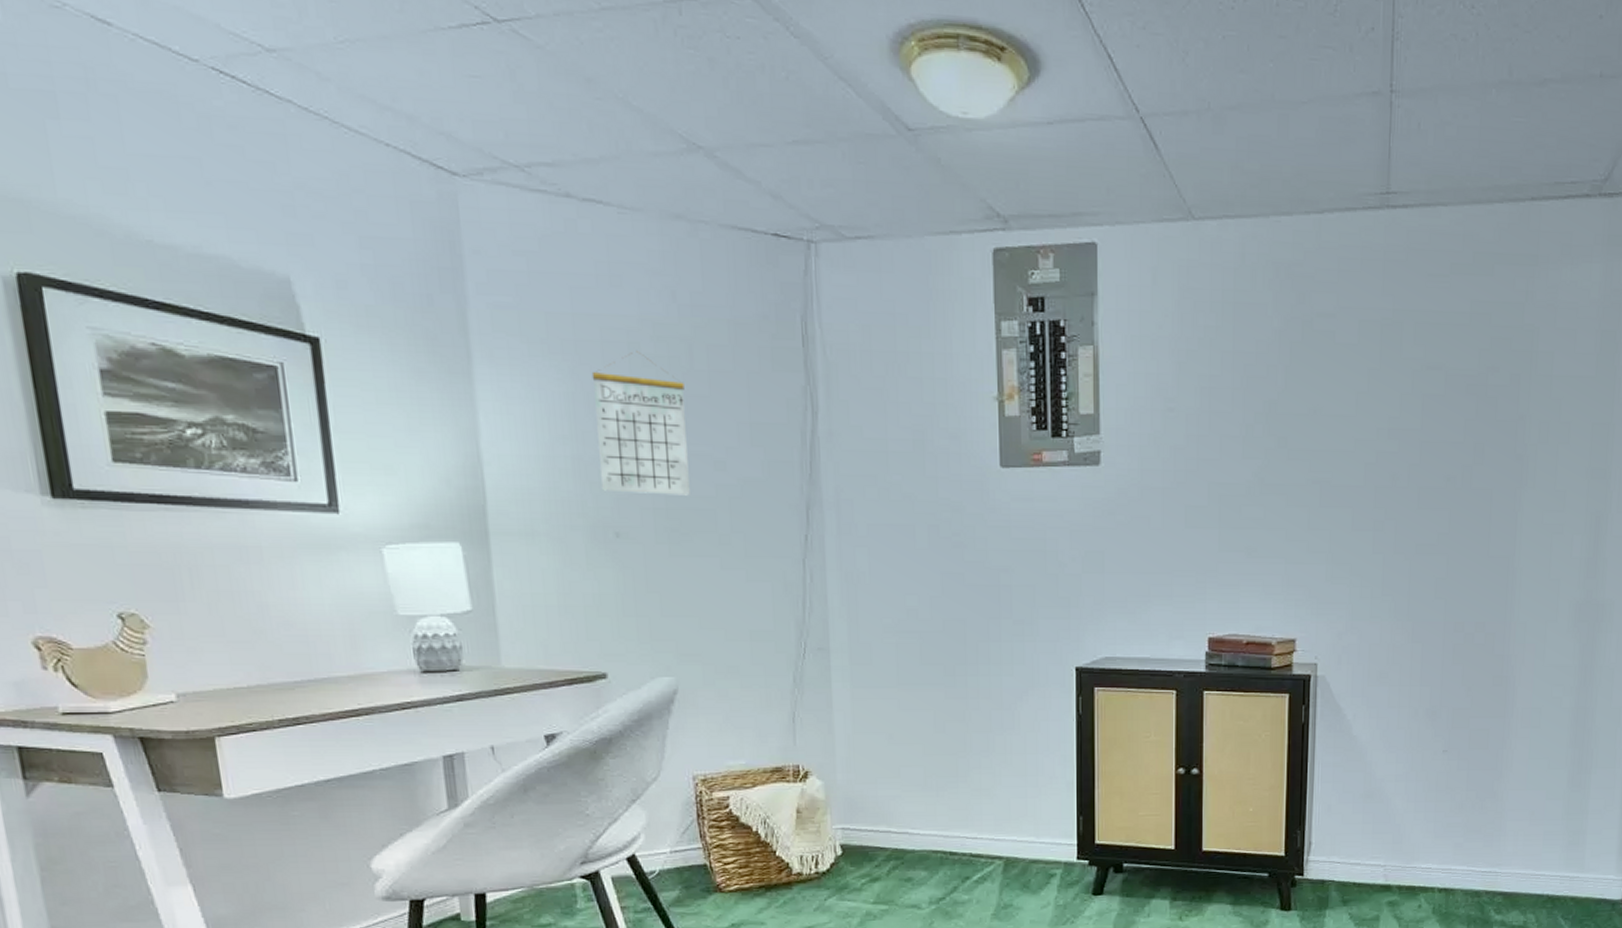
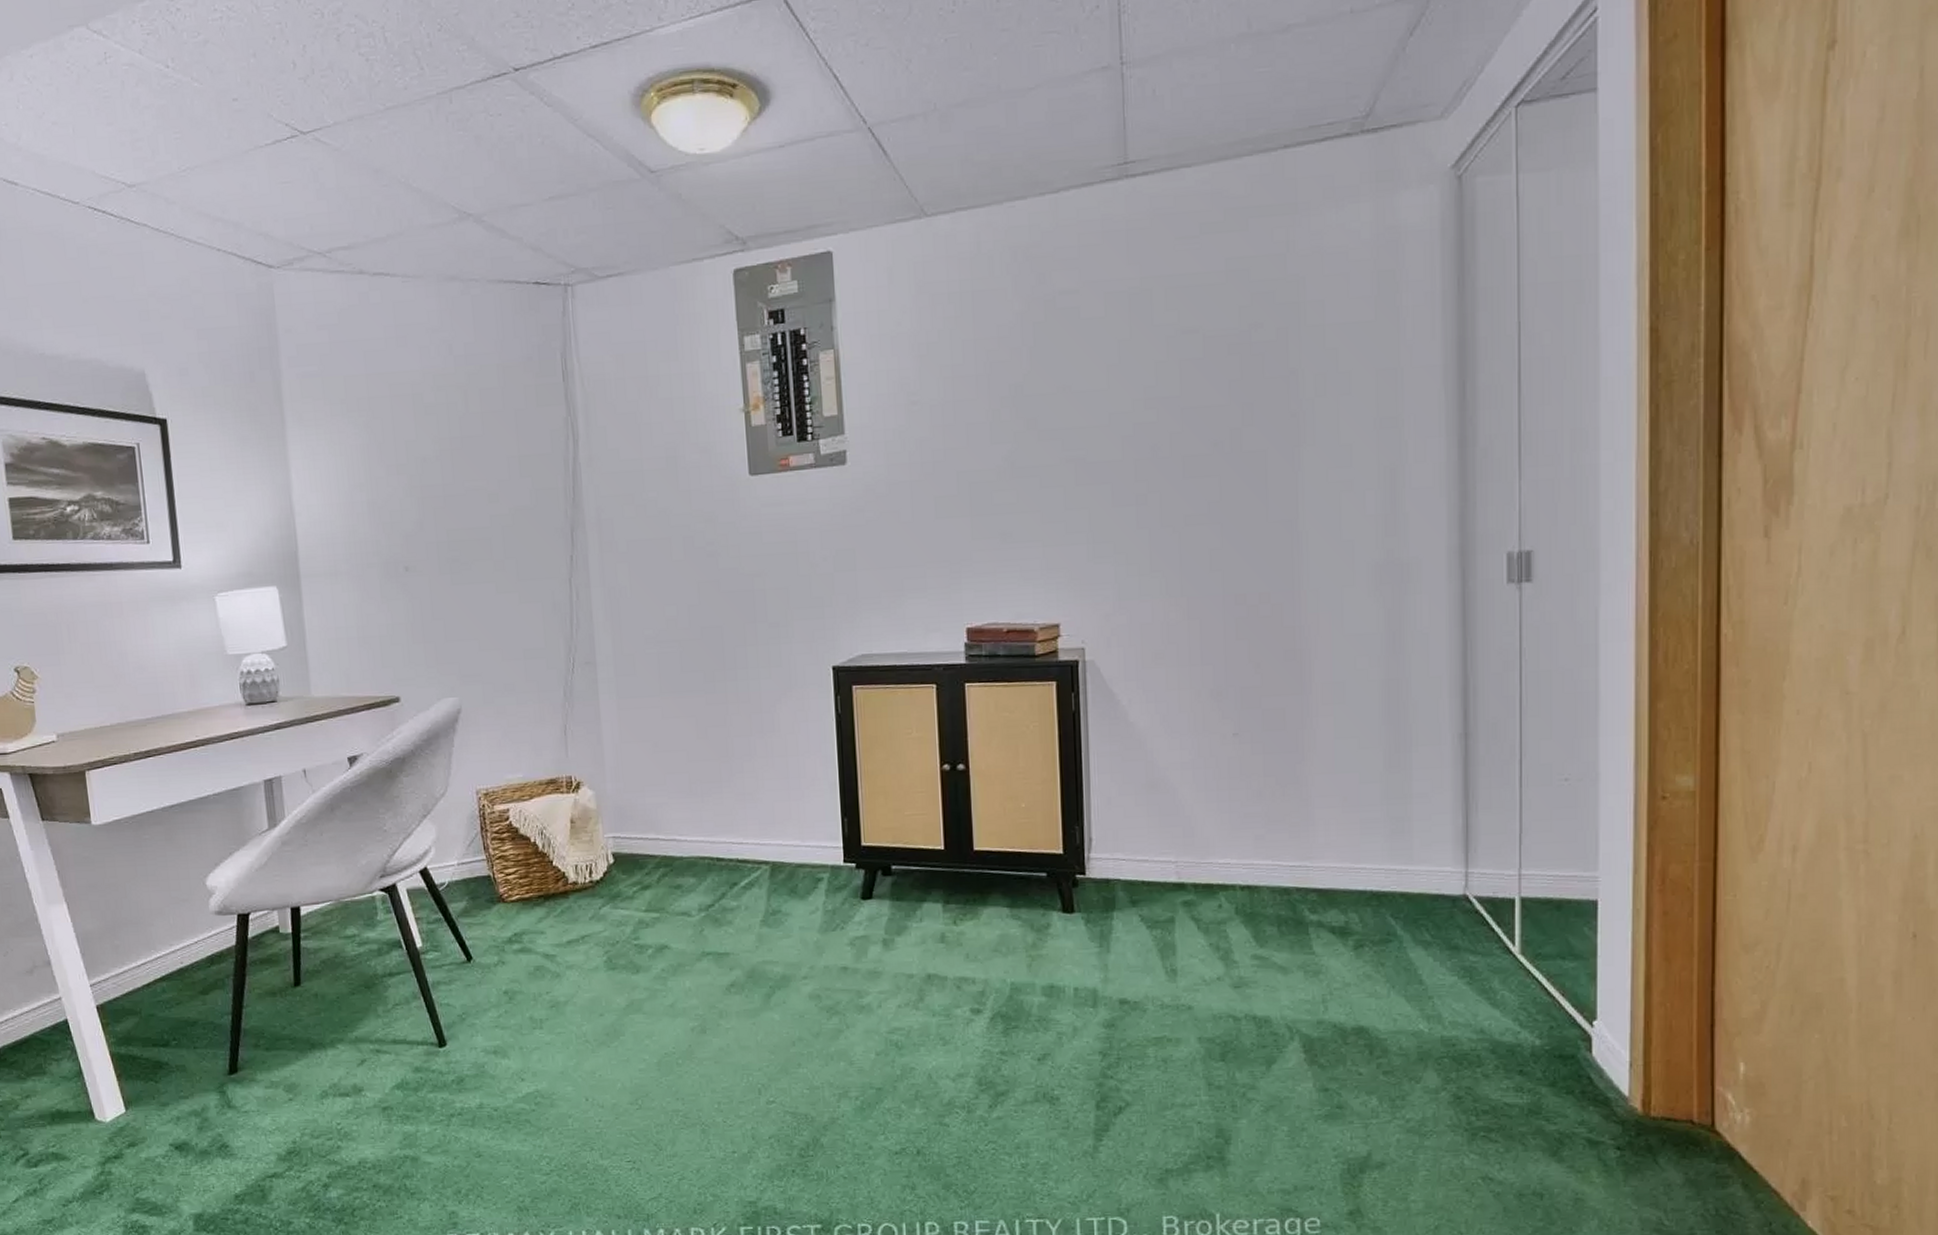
calendar: present [591,351,690,496] -> none [383,401,468,530]

